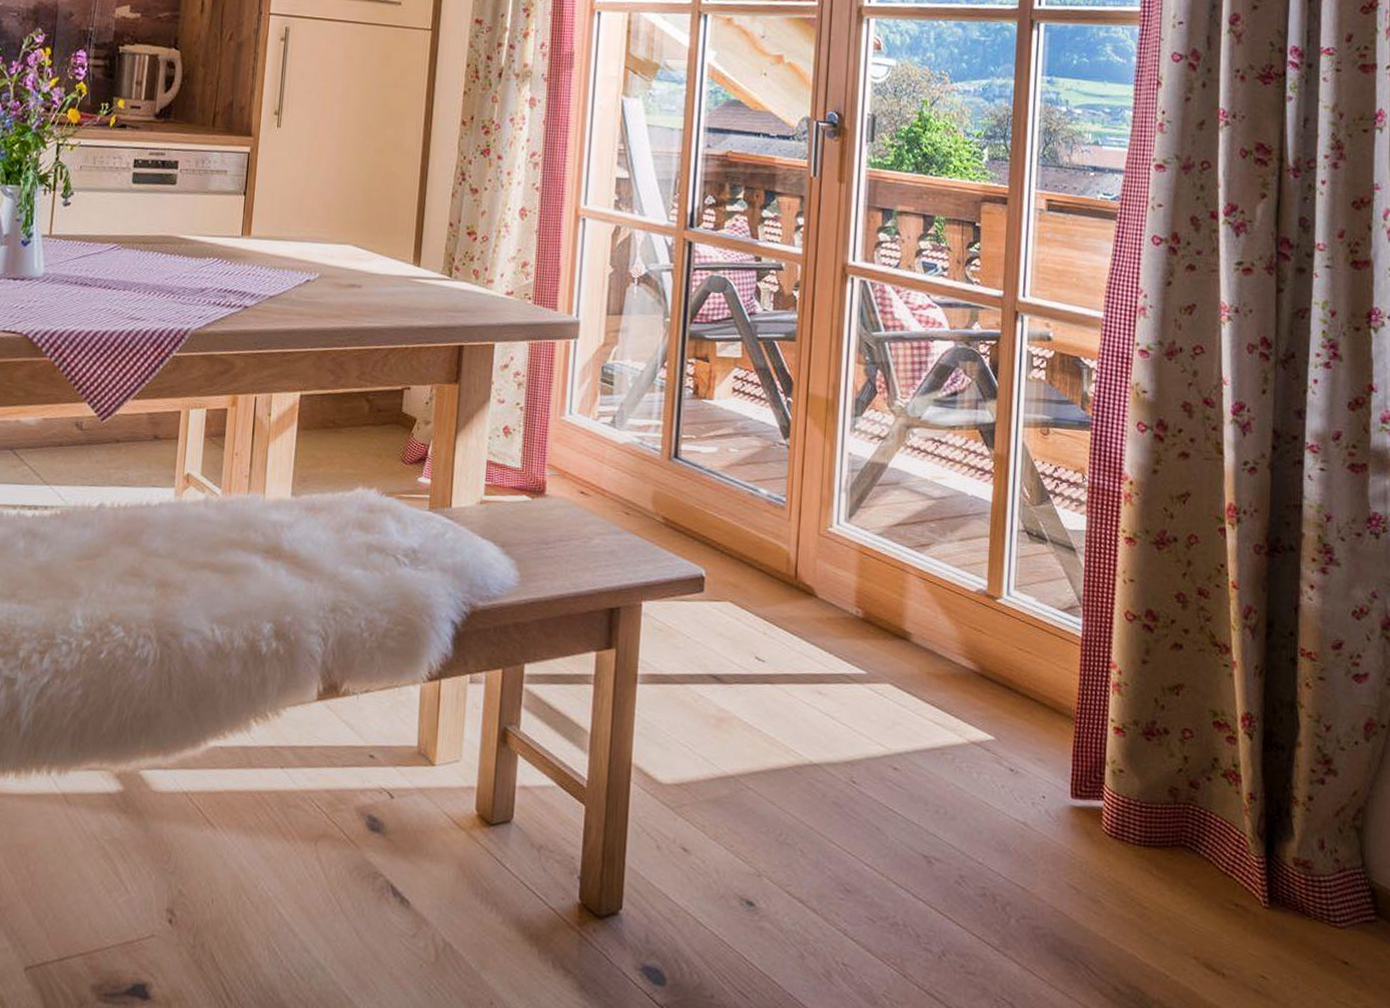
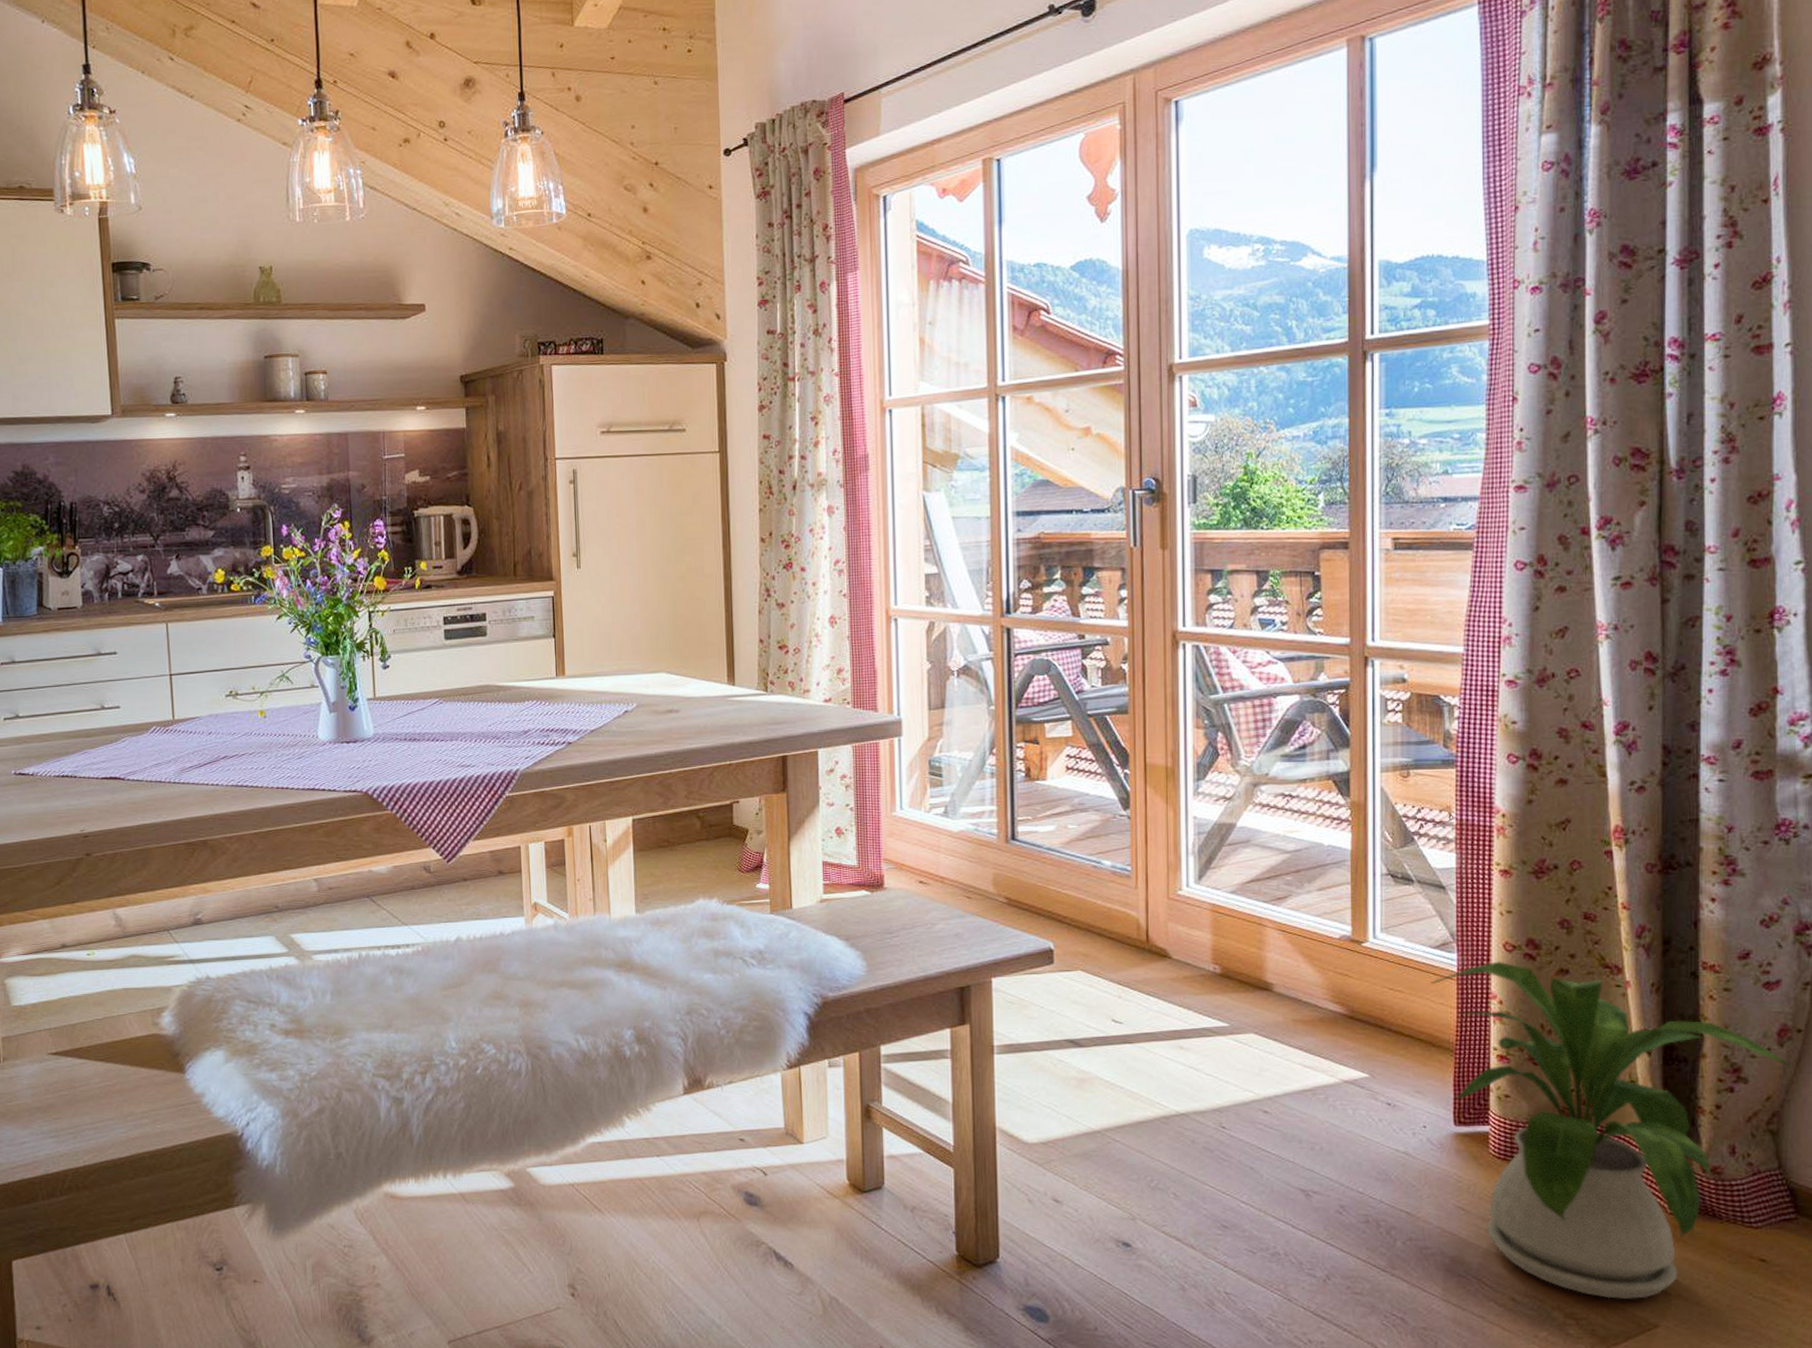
house plant: none [1057,630,1375,997] -> present [1431,961,1791,1299]

